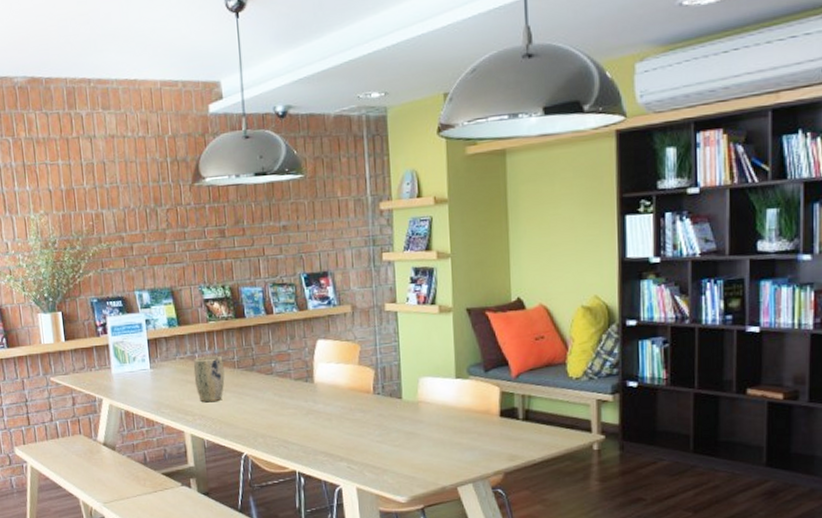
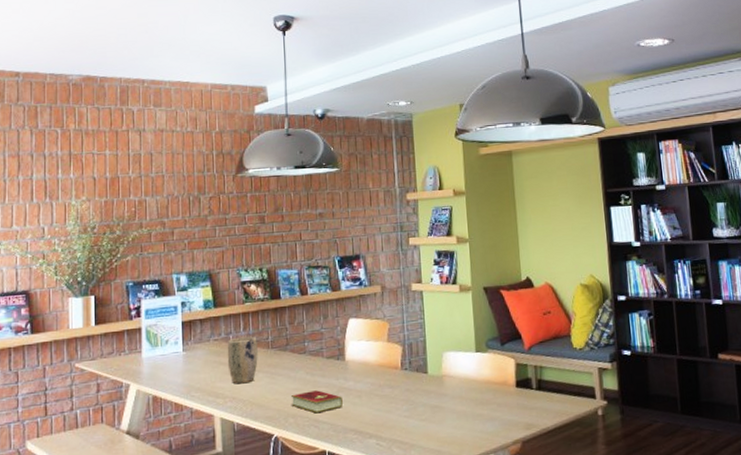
hardcover book: none [259,412,312,435] -> present [290,390,343,414]

